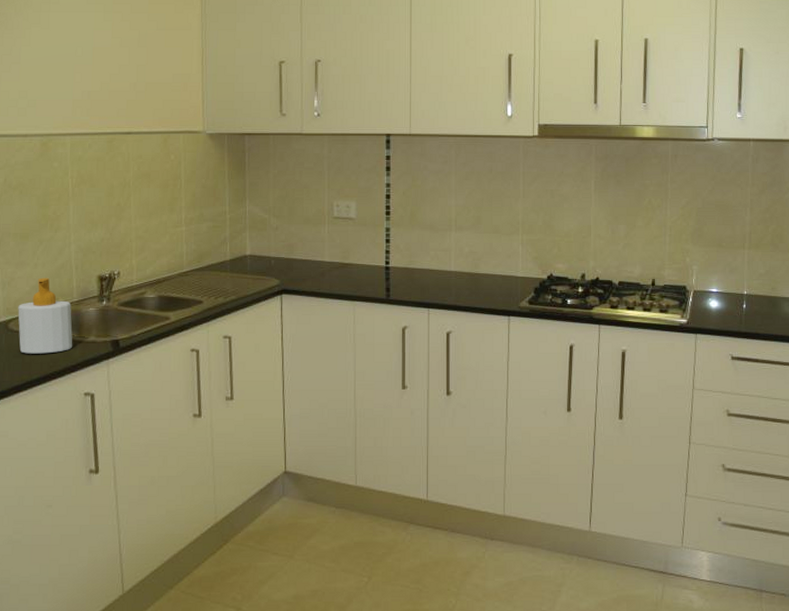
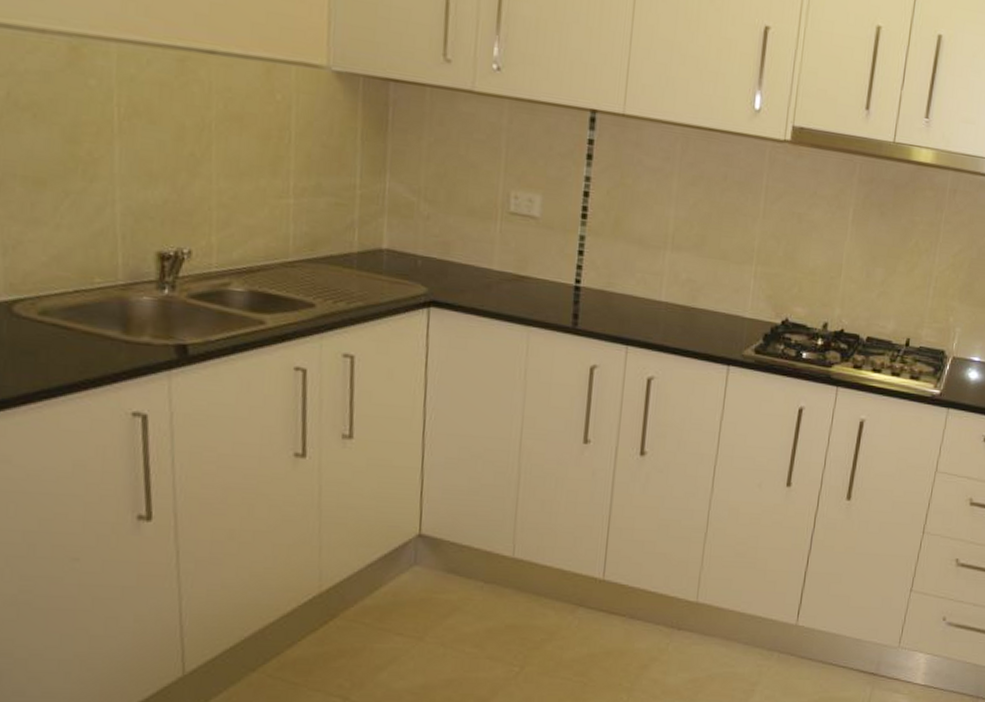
soap bottle: present [18,277,73,354] -> none [28,245,116,354]

